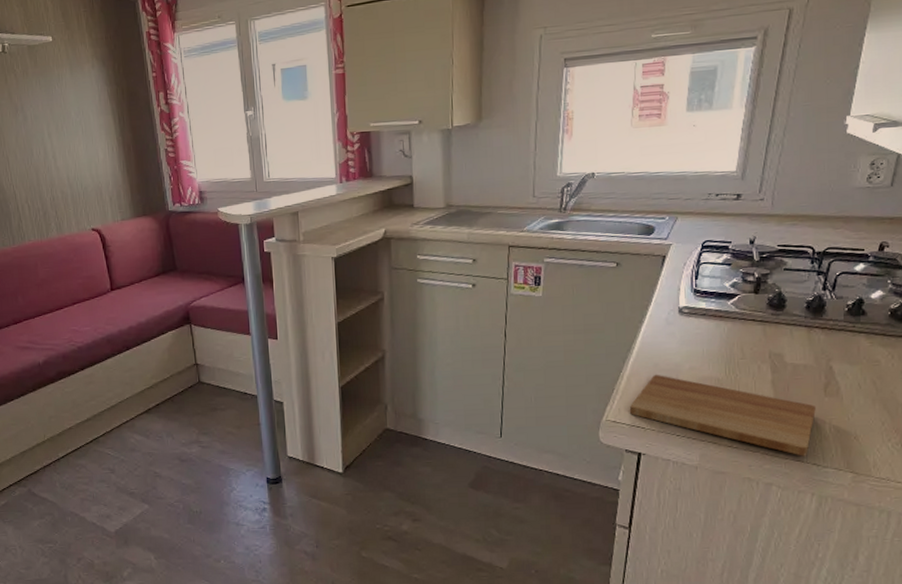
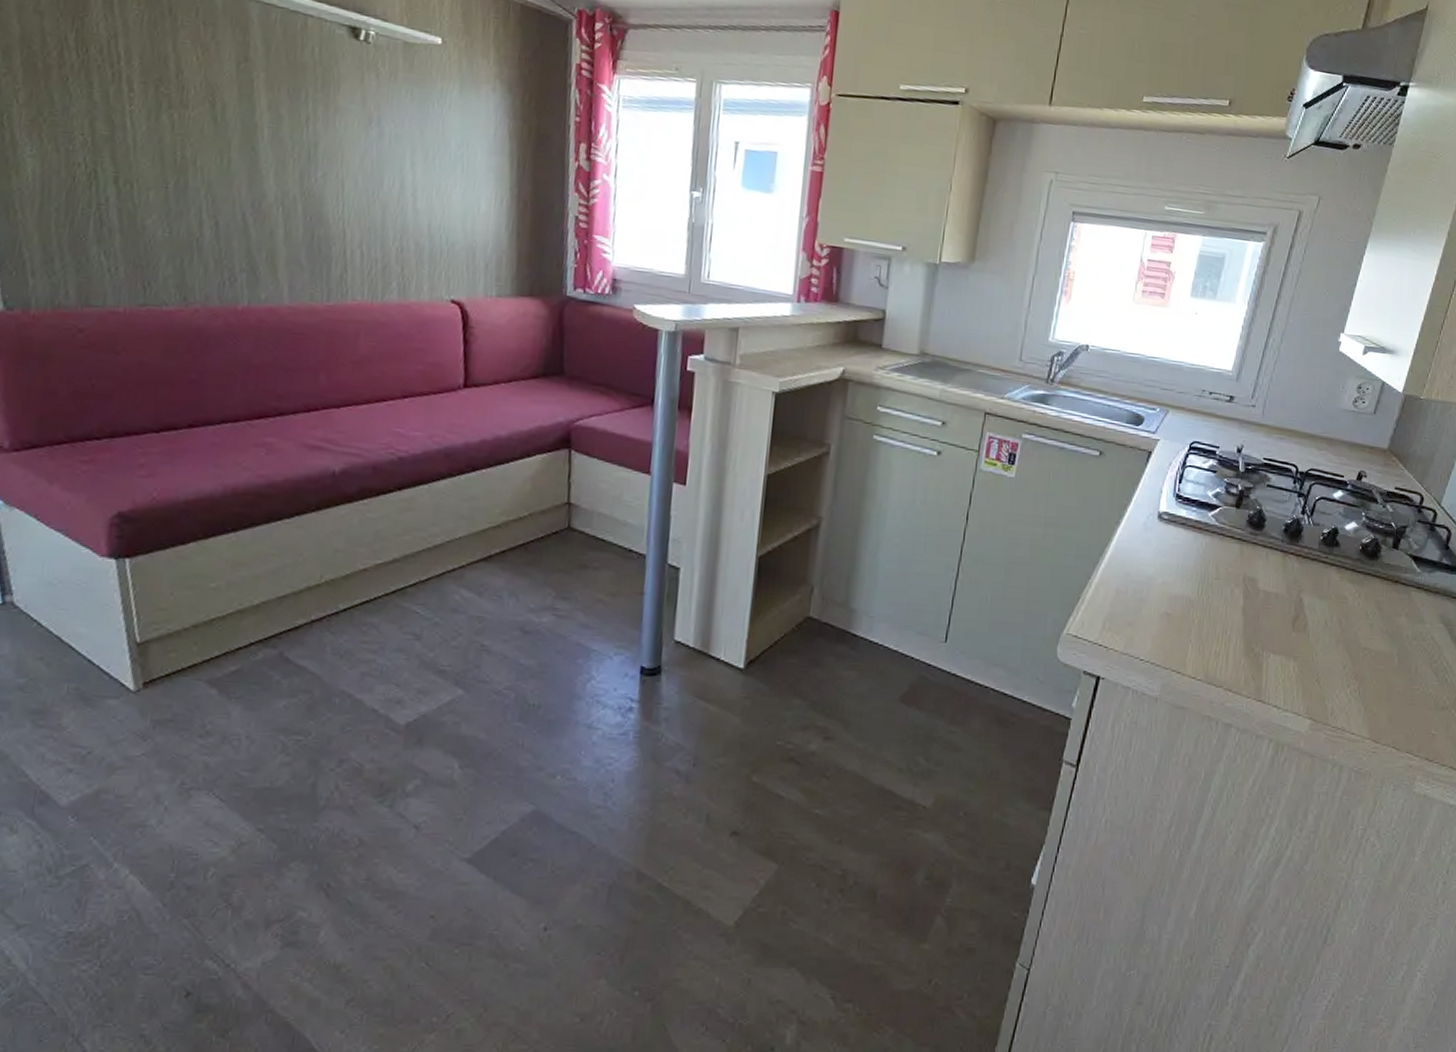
cutting board: present [629,374,816,456] -> none [1093,585,1283,696]

